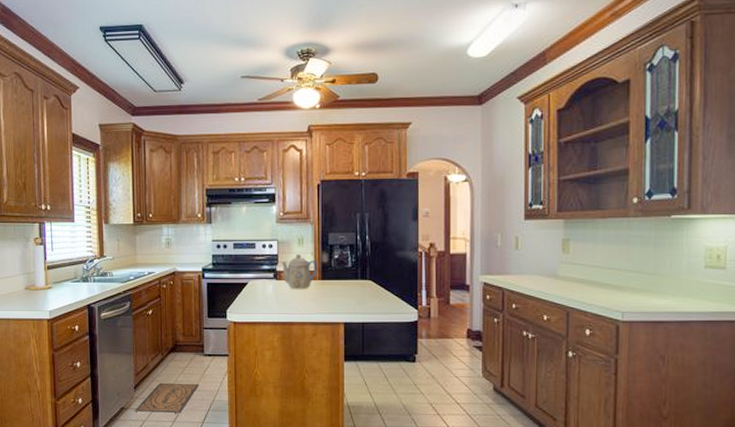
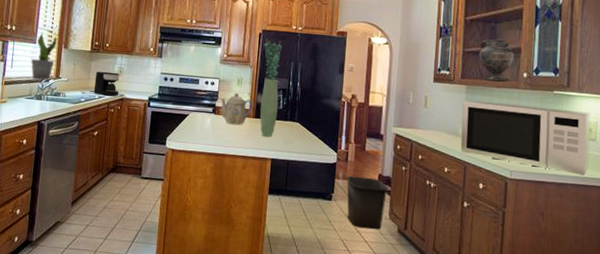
potted plant: none [71,209,97,261] -> present [30,32,57,81]
coffee maker: none [128,245,174,271] -> present [80,71,123,97]
doormat: present [135,382,199,413] -> none [69,200,134,231]
vase: none [324,189,346,300] -> present [260,38,282,138]
waste bin: none [430,333,481,390] -> present [346,175,389,230]
microwave: none [560,236,719,310] -> present [460,101,591,175]
ceramic jug: none [577,160,620,211] -> present [478,38,514,82]

